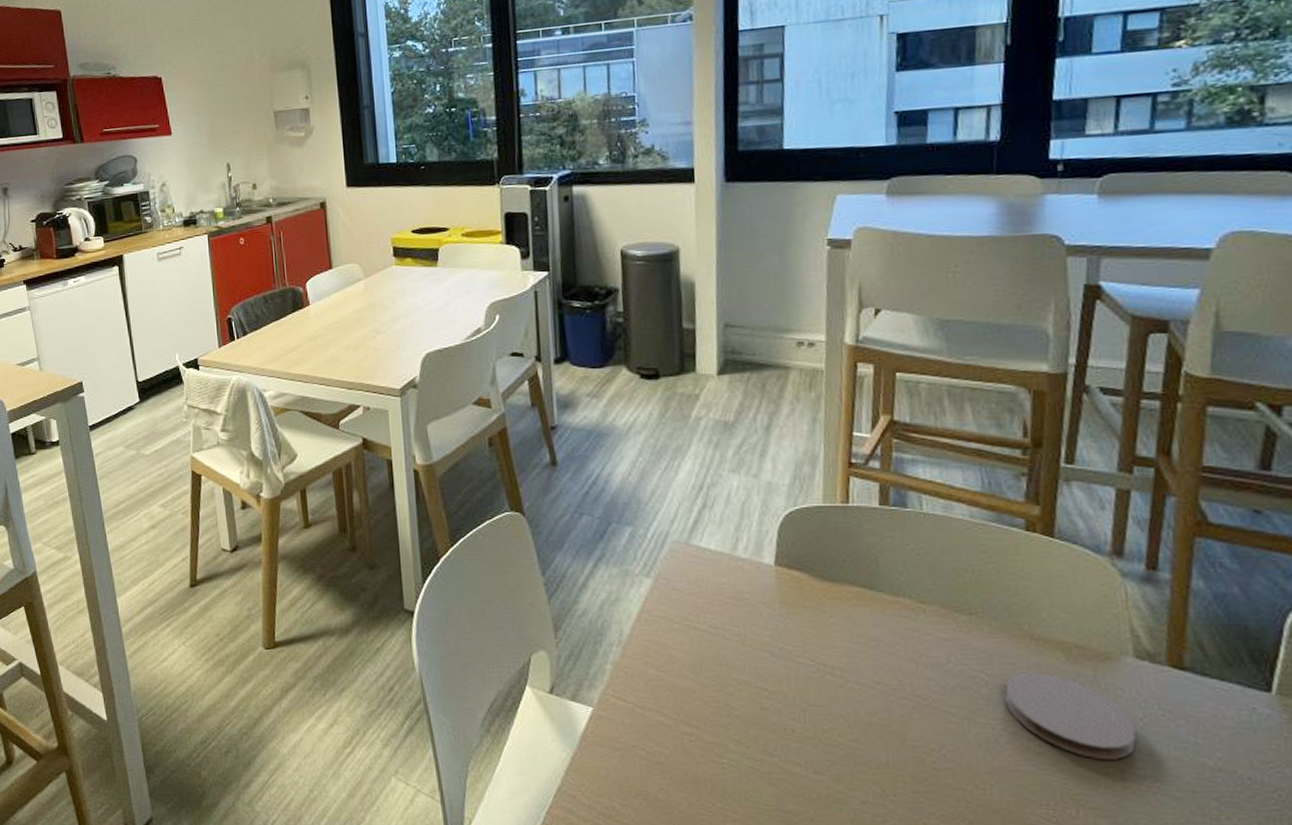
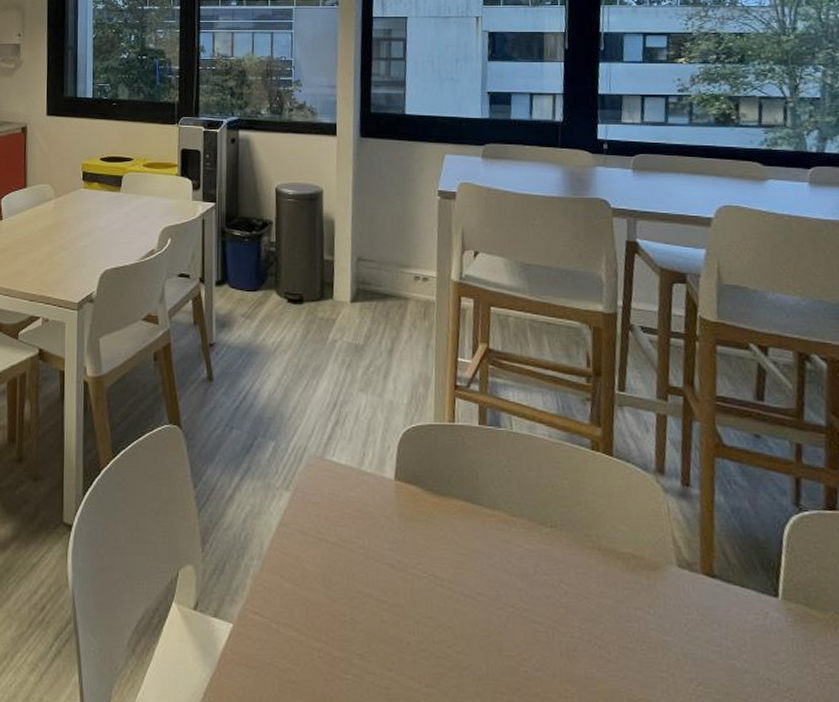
coaster: present [1004,672,1137,760] -> none [579,581,683,665]

